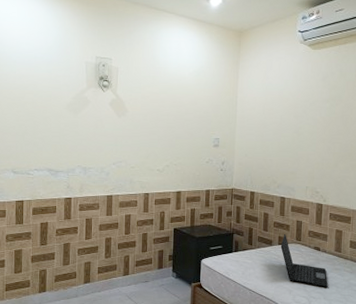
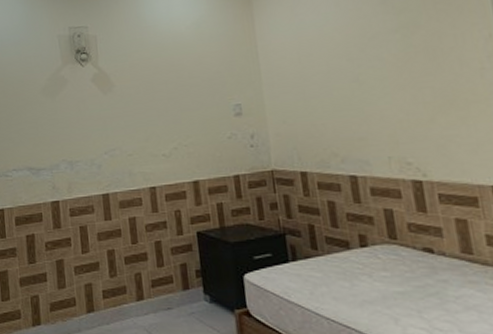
laptop: present [280,233,328,287] -> none [364,229,462,312]

